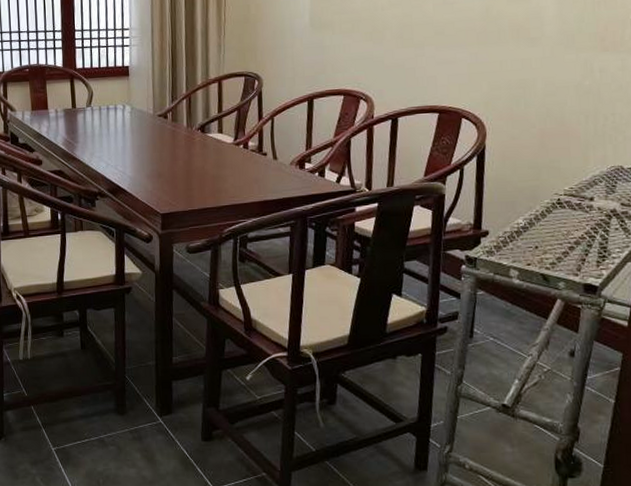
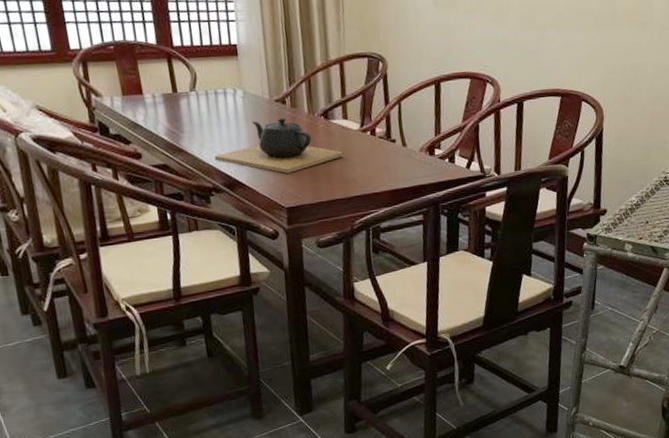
teapot: none [102,130,218,182] -> present [214,117,345,173]

